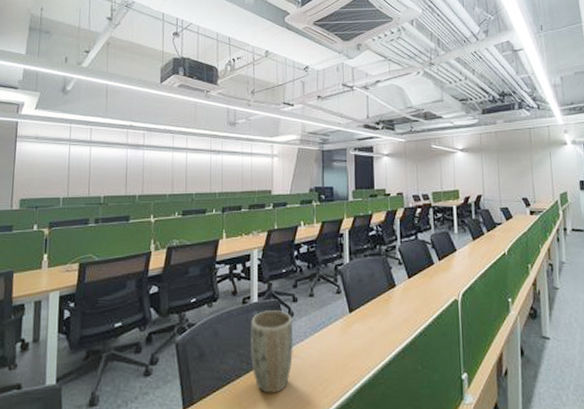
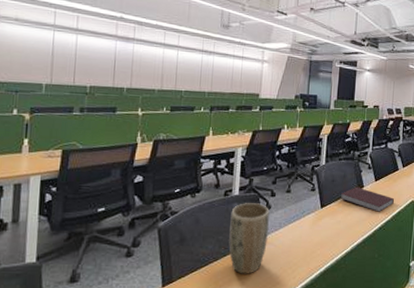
notebook: none [371,286,433,315] -> present [341,186,394,212]

